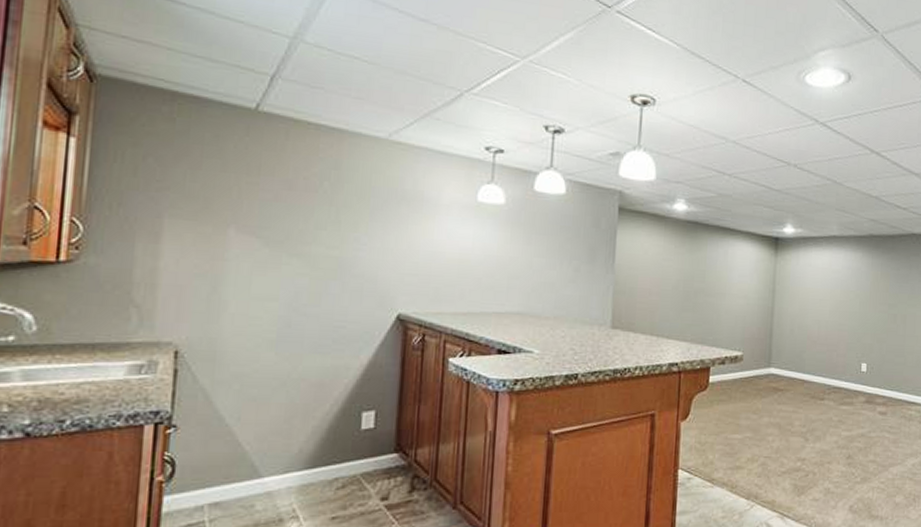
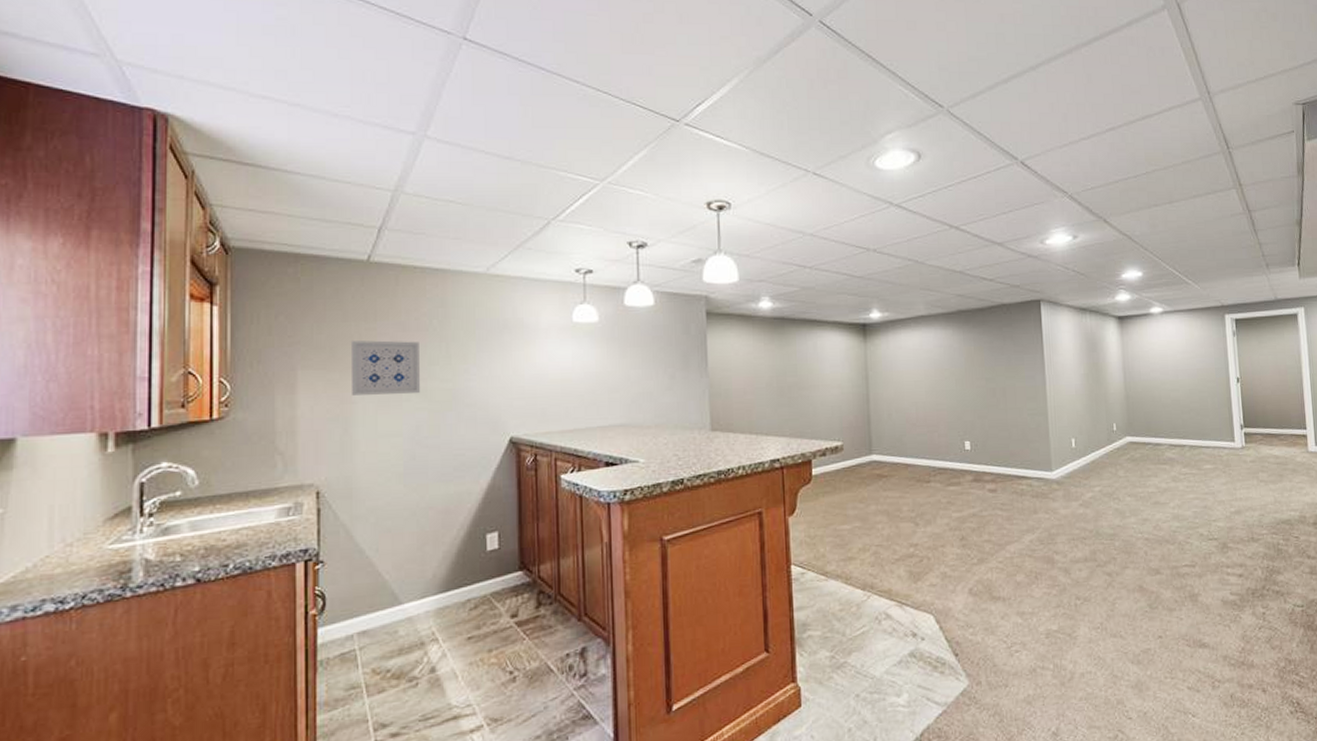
wall art: none [225,194,306,257] -> present [350,340,420,395]

